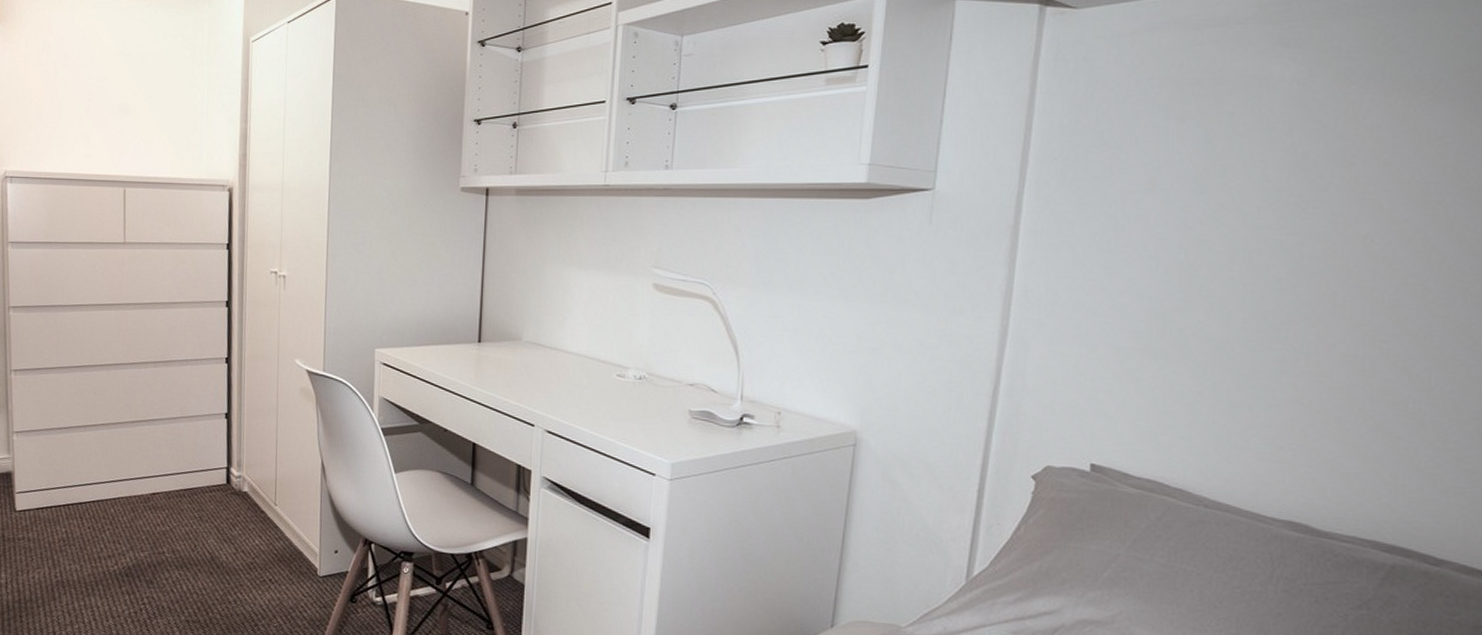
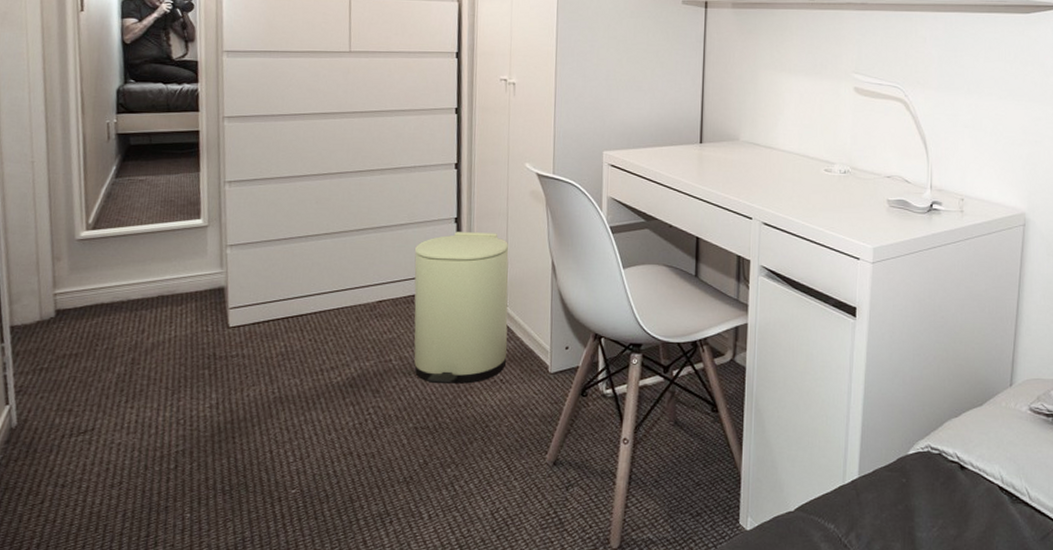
pedal bin: none [185,427,279,581] -> present [414,232,509,384]

